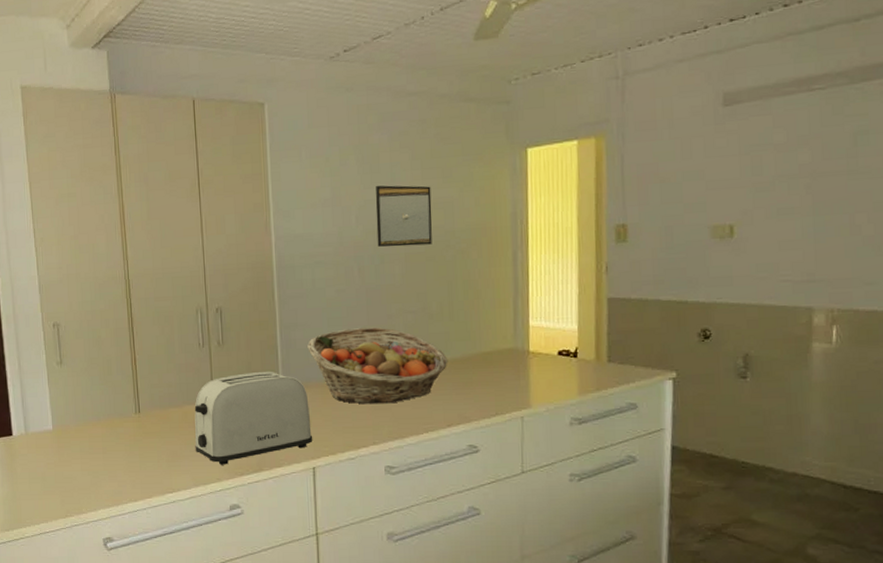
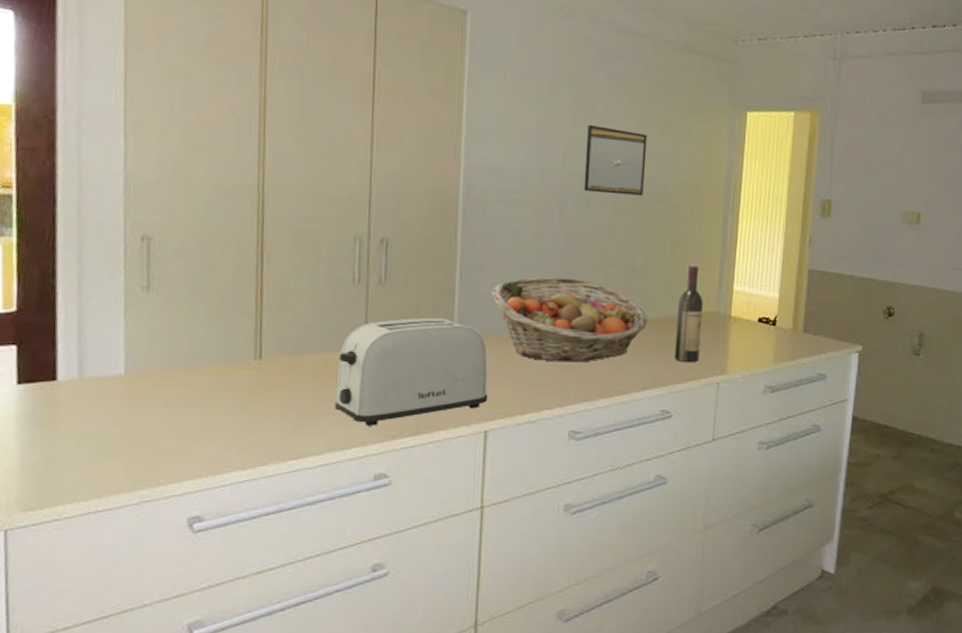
wine bottle: none [475,305,501,398] -> present [674,266,703,362]

